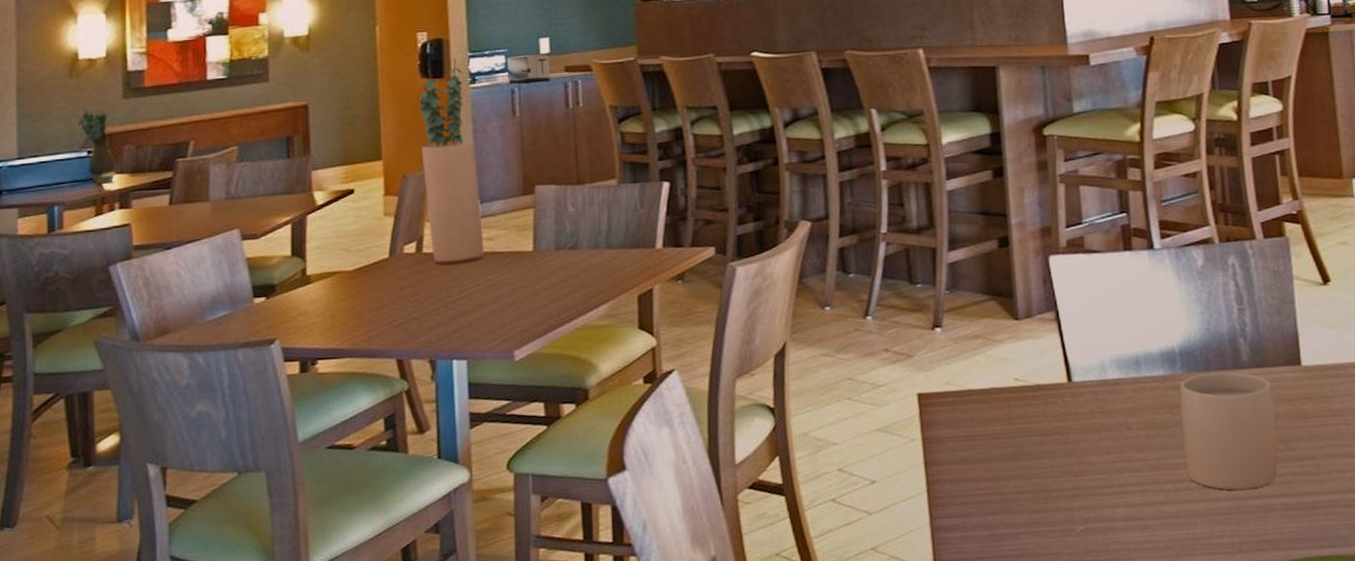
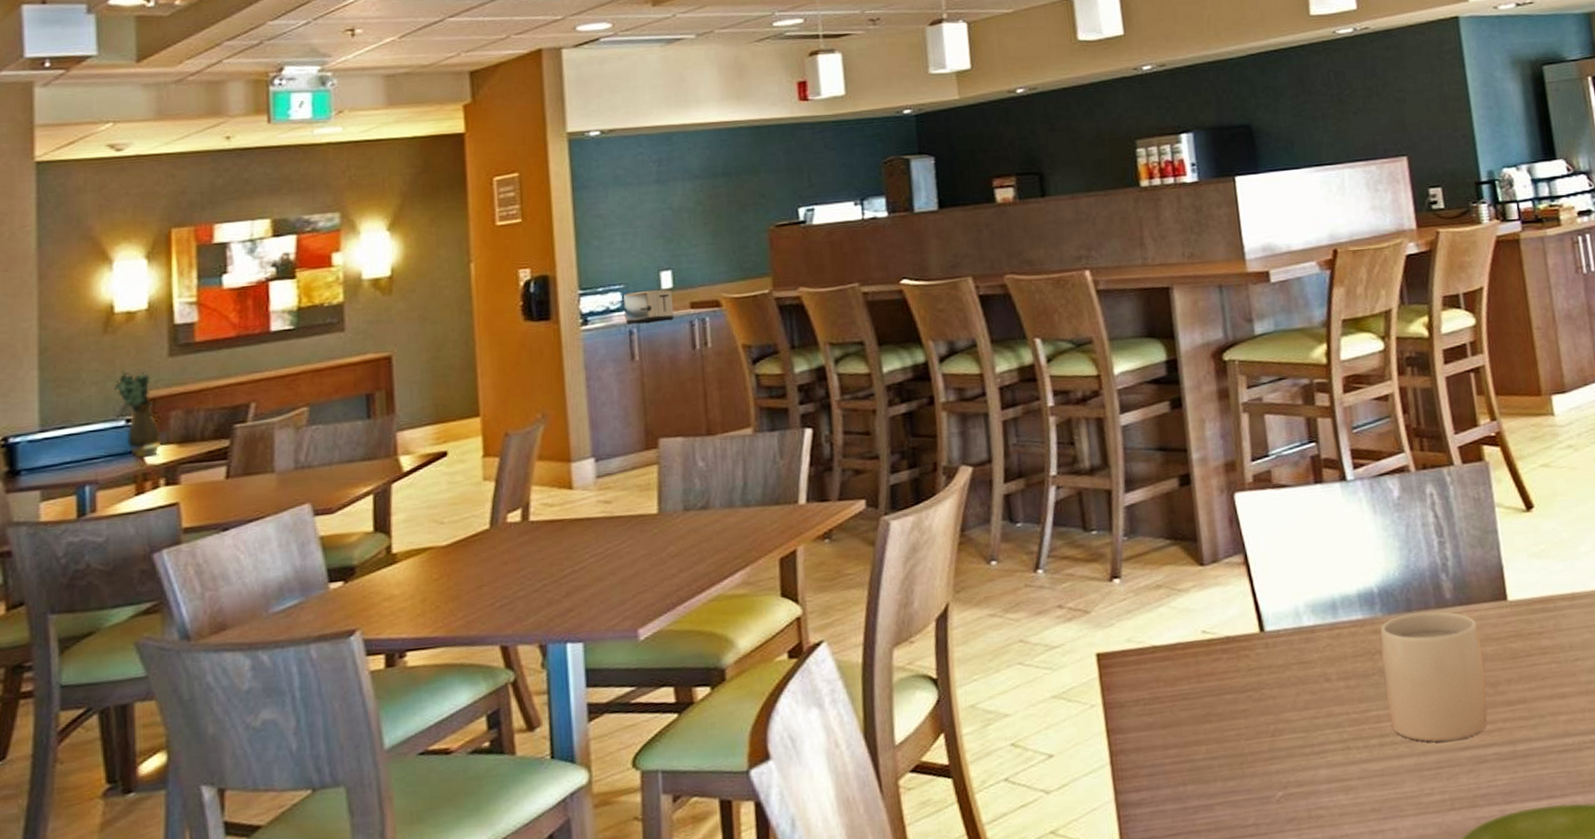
vase: present [419,57,484,266] -> none [522,296,601,536]

